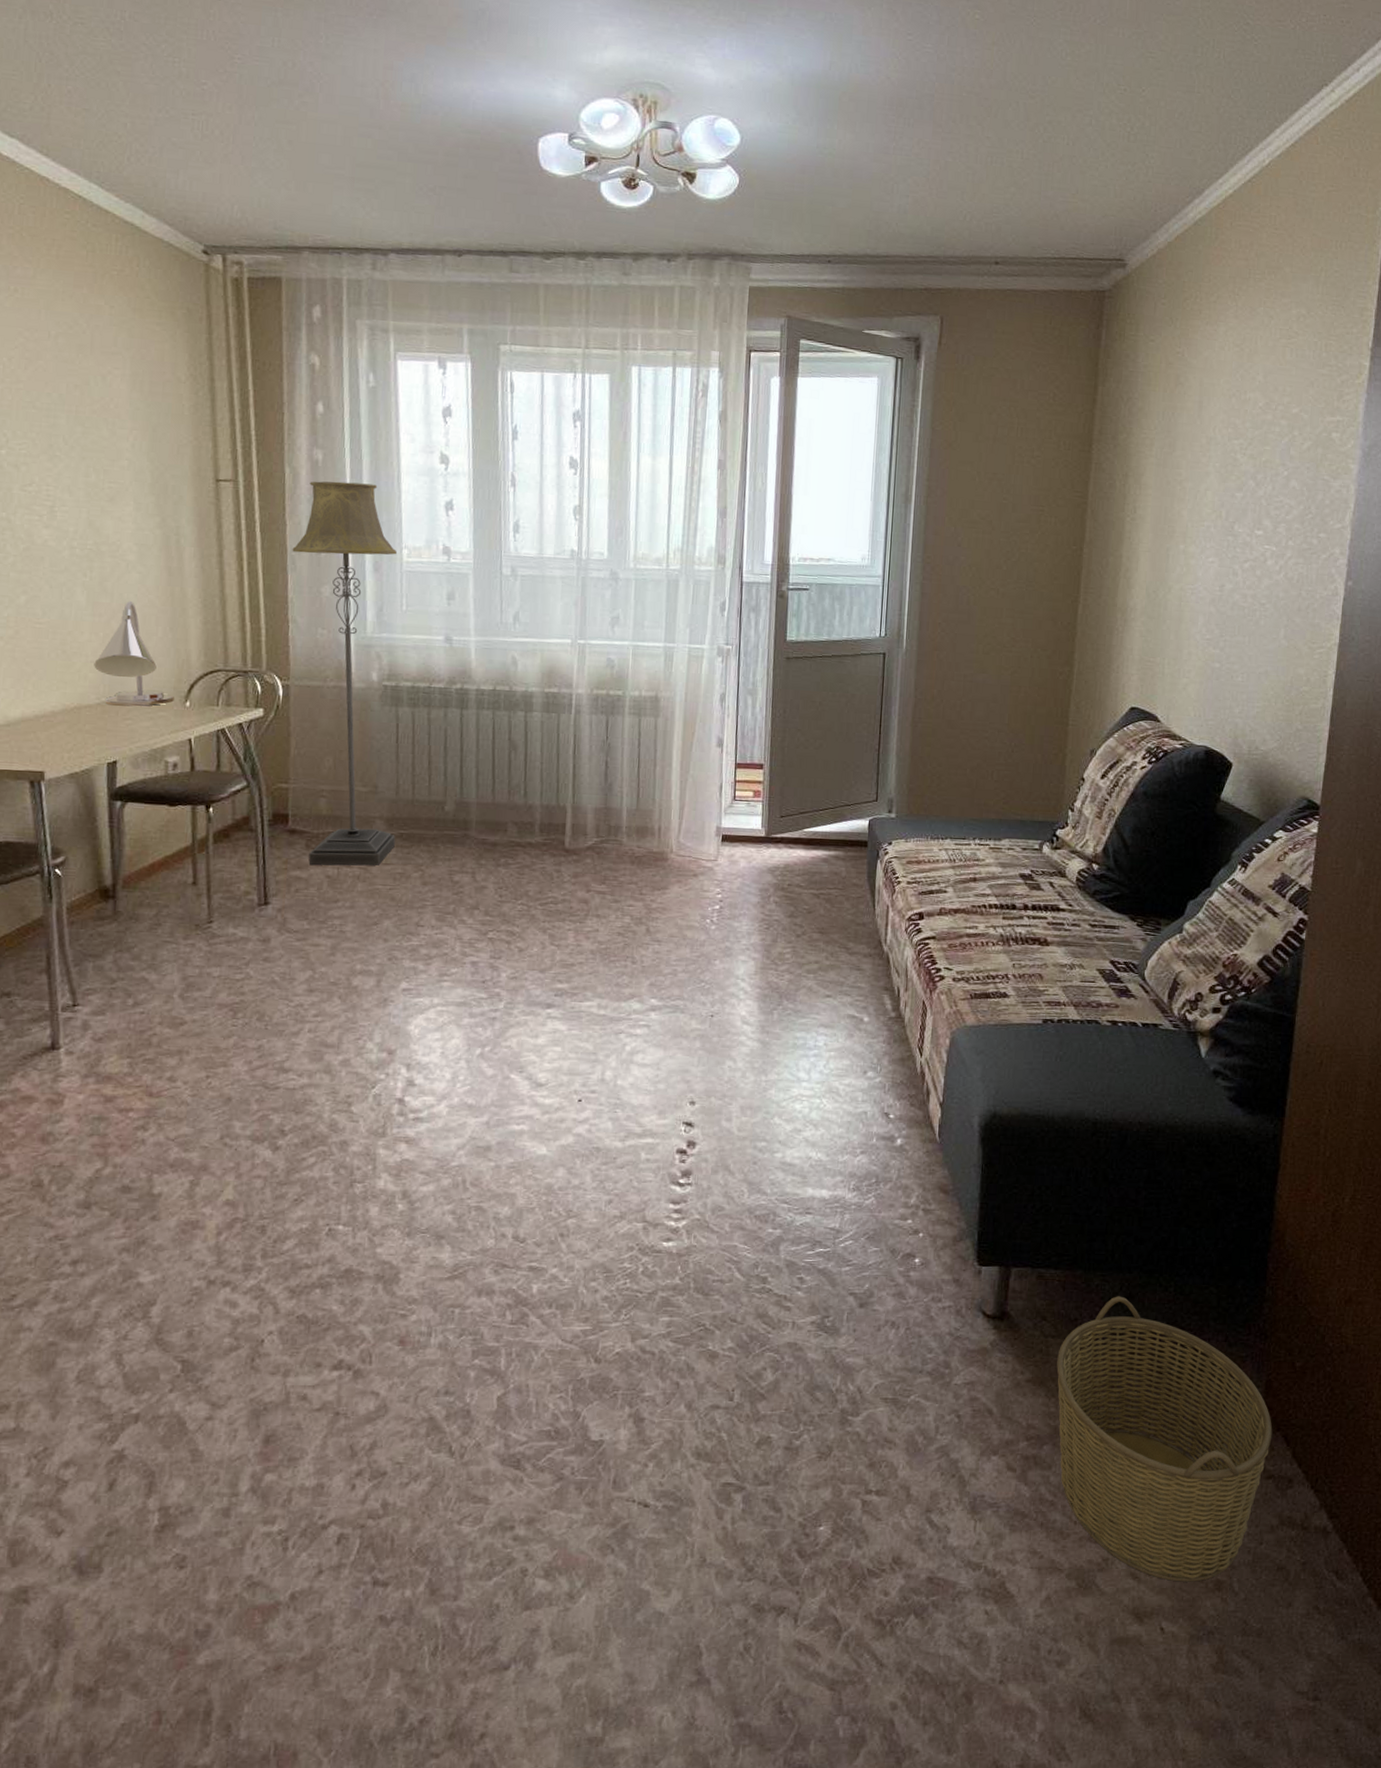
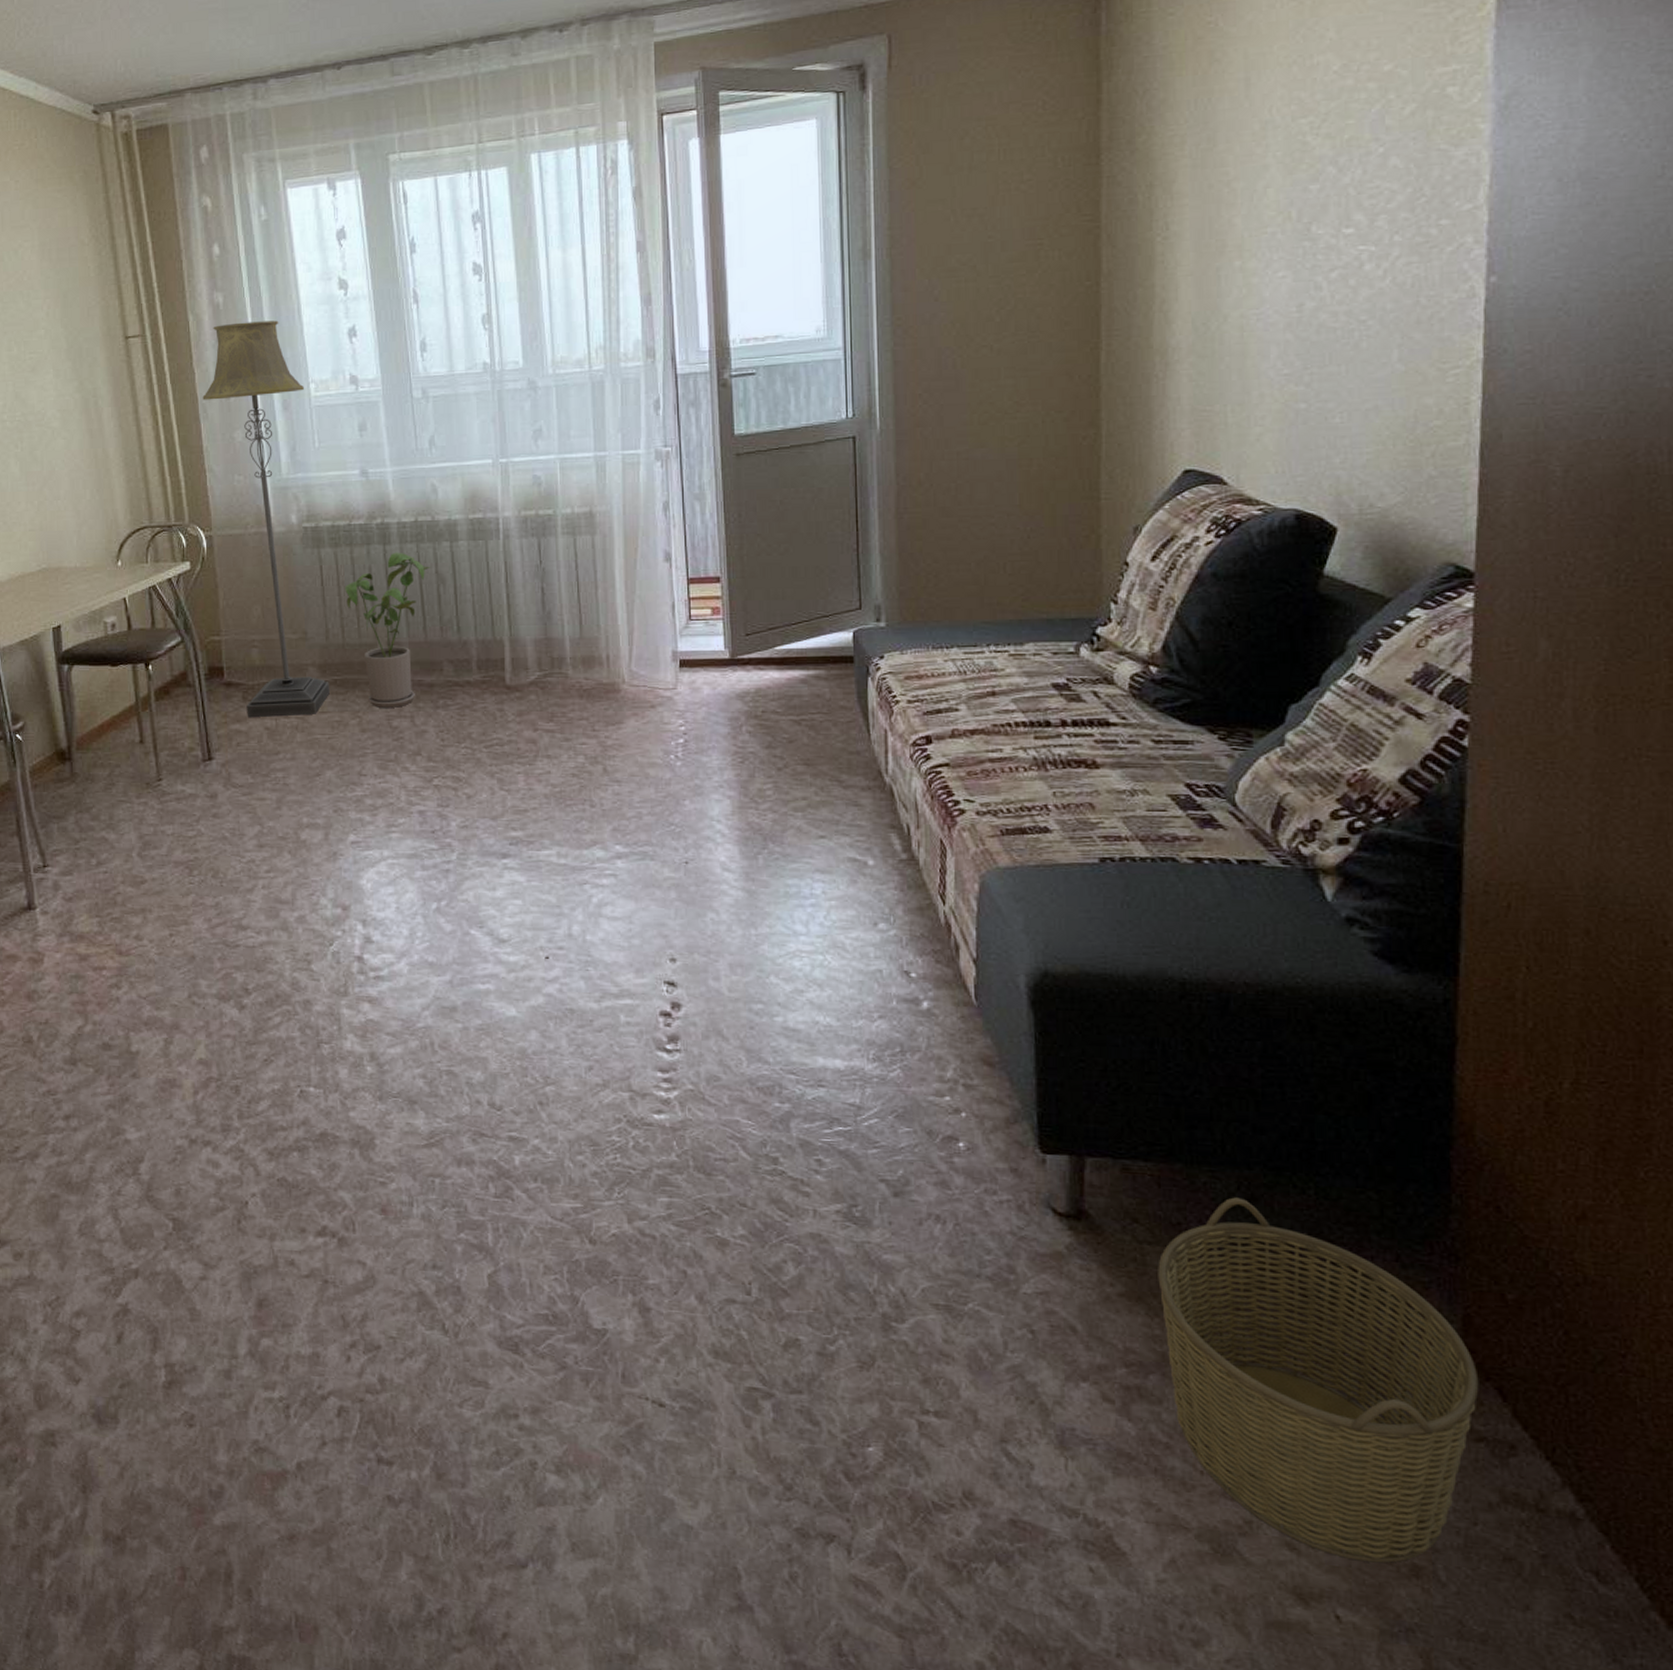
table lamp: present [94,600,174,707] -> none [32,466,107,571]
house plant: none [419,717,505,863] -> present [345,552,432,708]

